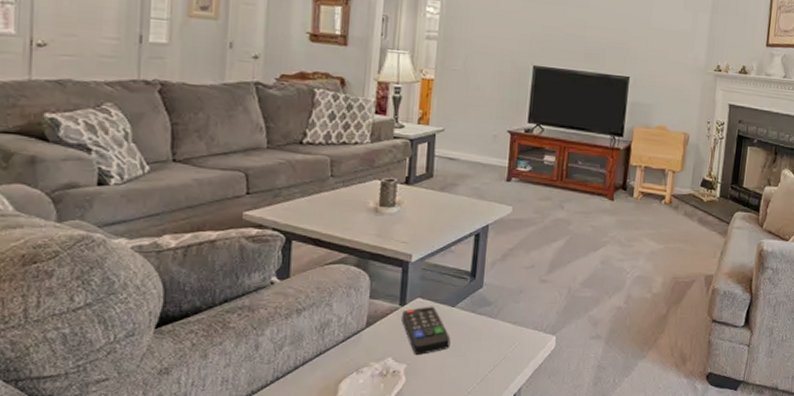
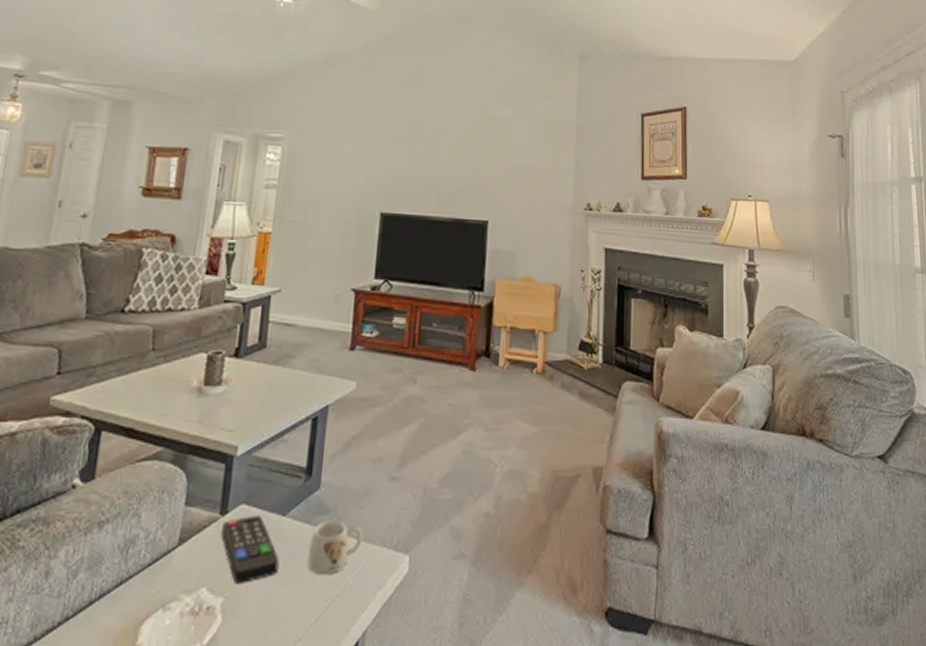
mug: none [473,311,519,349] -> present [306,520,363,575]

